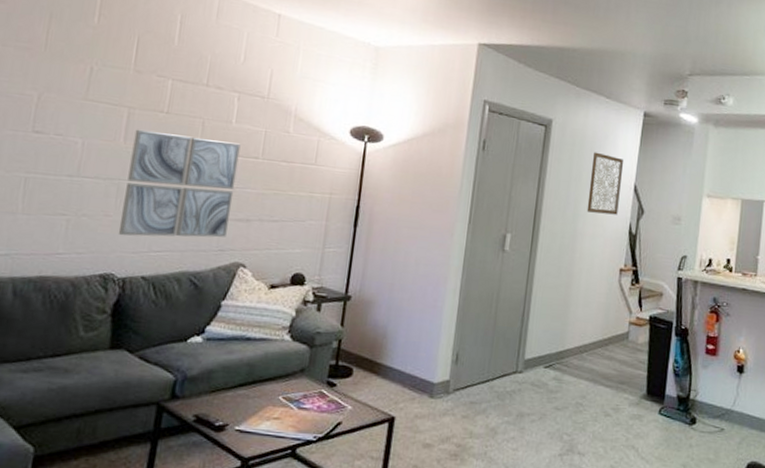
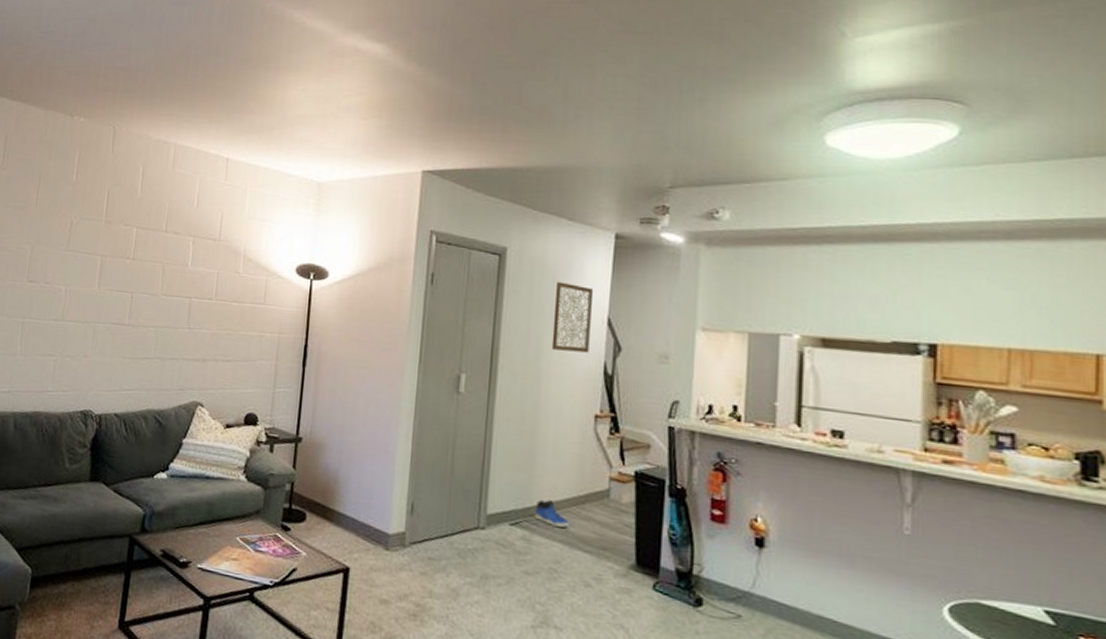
wall art: present [118,129,241,238] -> none [94,275,196,377]
sneaker: none [565,343,596,367] -> present [534,499,570,528]

